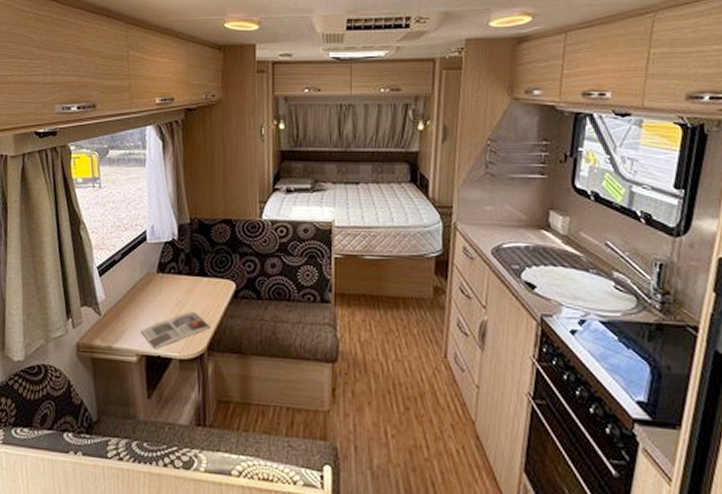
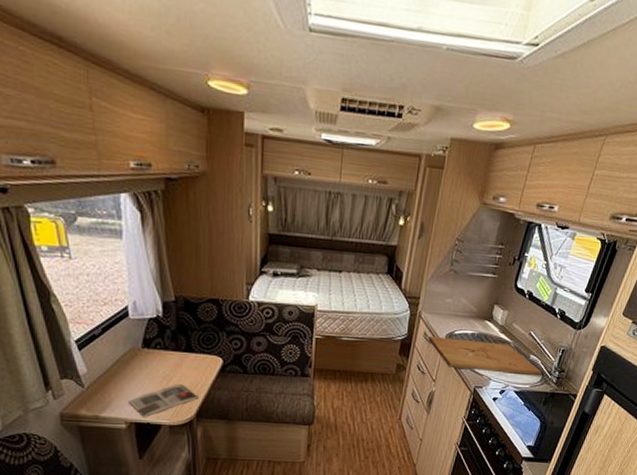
cutting board: none [469,252,637,301] -> present [428,337,543,376]

